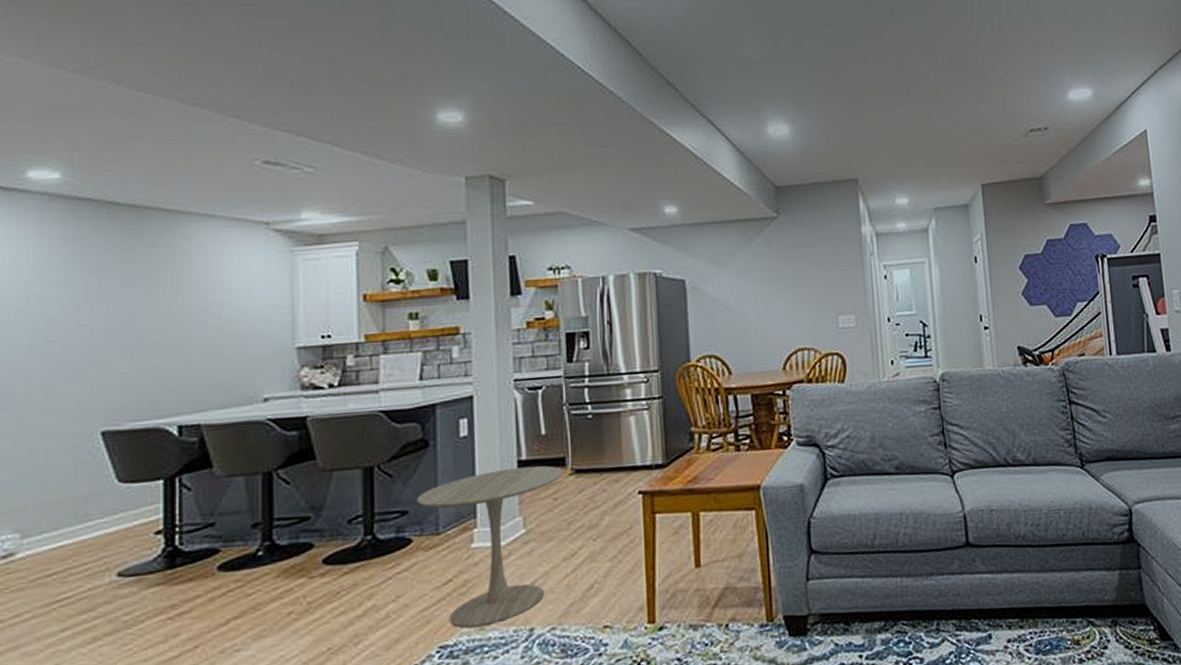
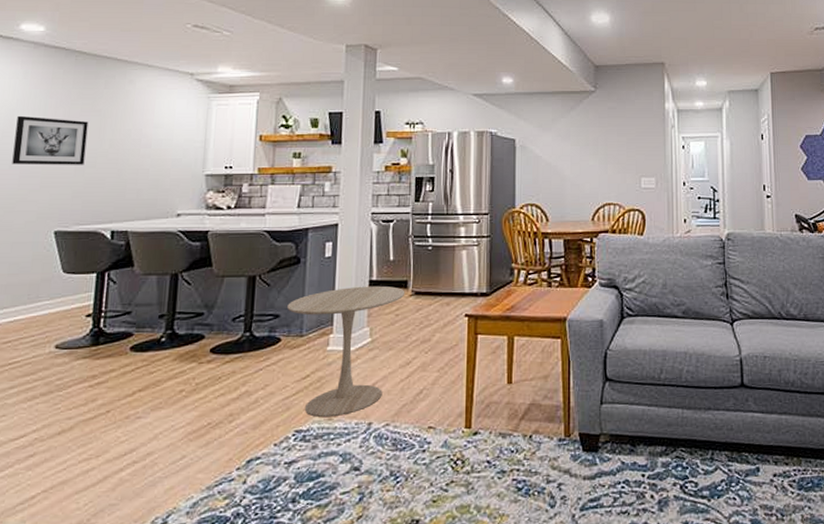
wall art: none [34,288,134,351] -> present [12,115,89,165]

